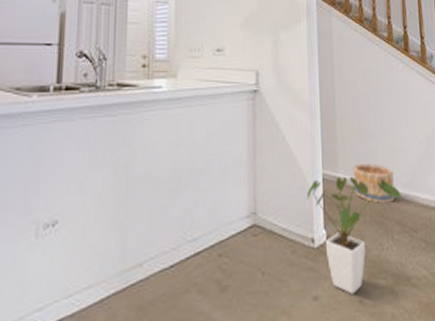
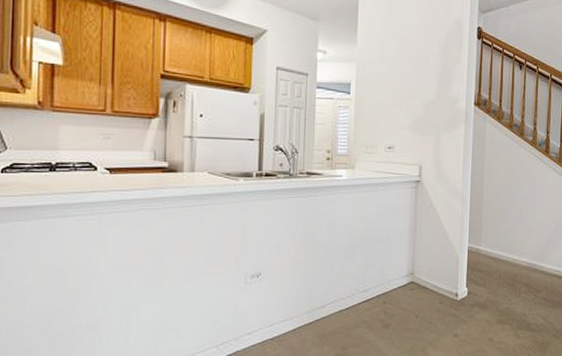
house plant: present [307,176,402,294] -> none [455,249,530,334]
basket: present [353,162,395,204] -> none [493,239,525,270]

